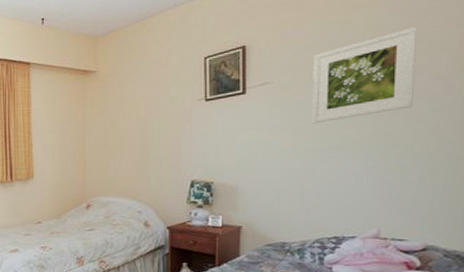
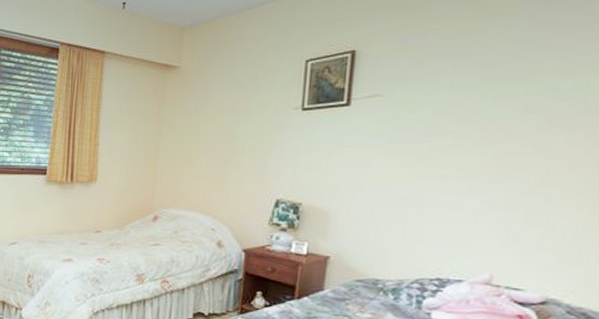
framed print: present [311,27,418,124] -> none [424,43,565,147]

